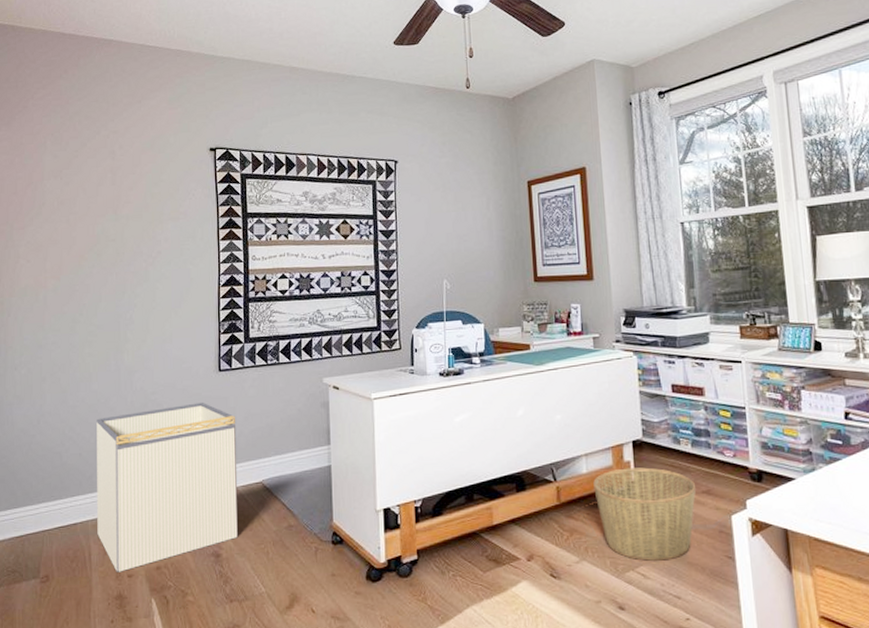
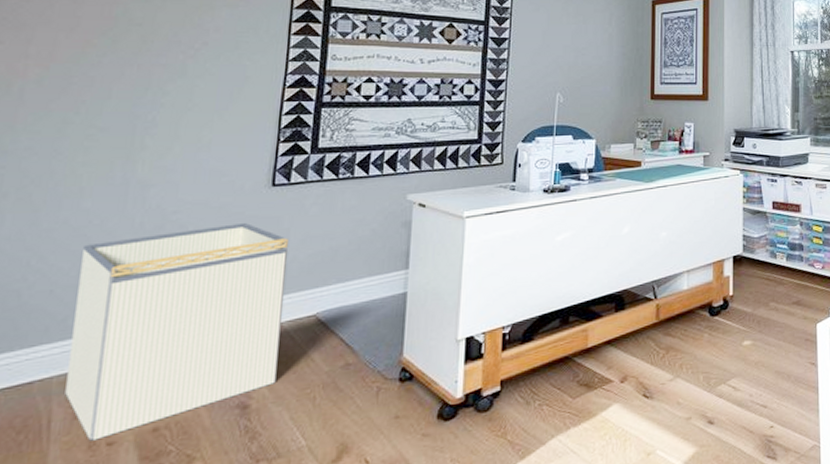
basket: present [593,467,696,561] -> none [693,281,788,374]

